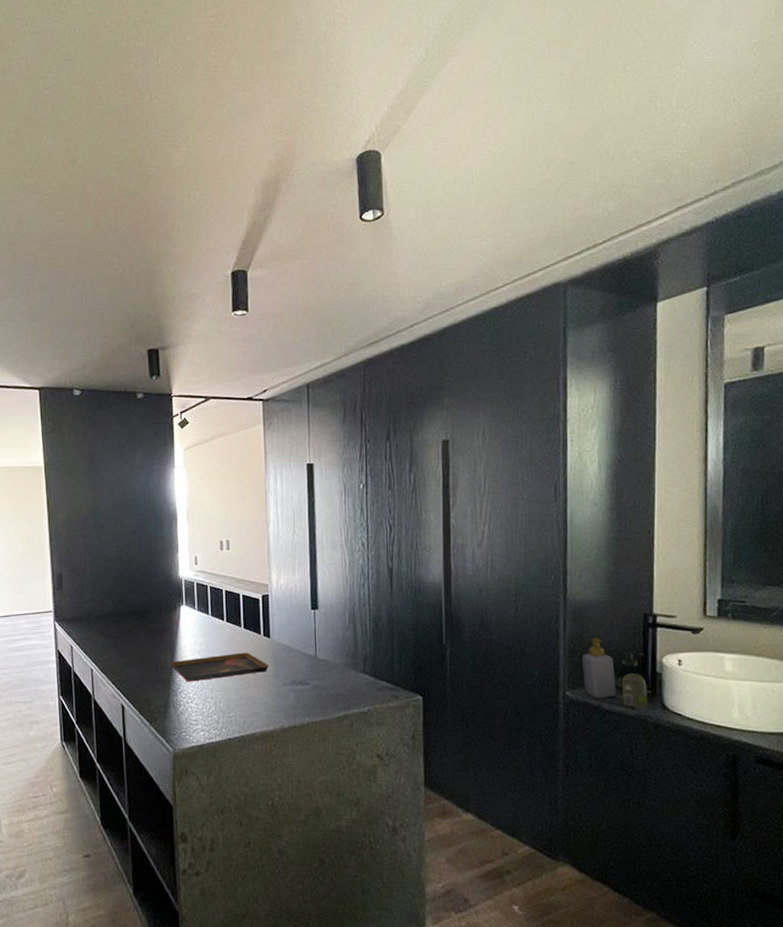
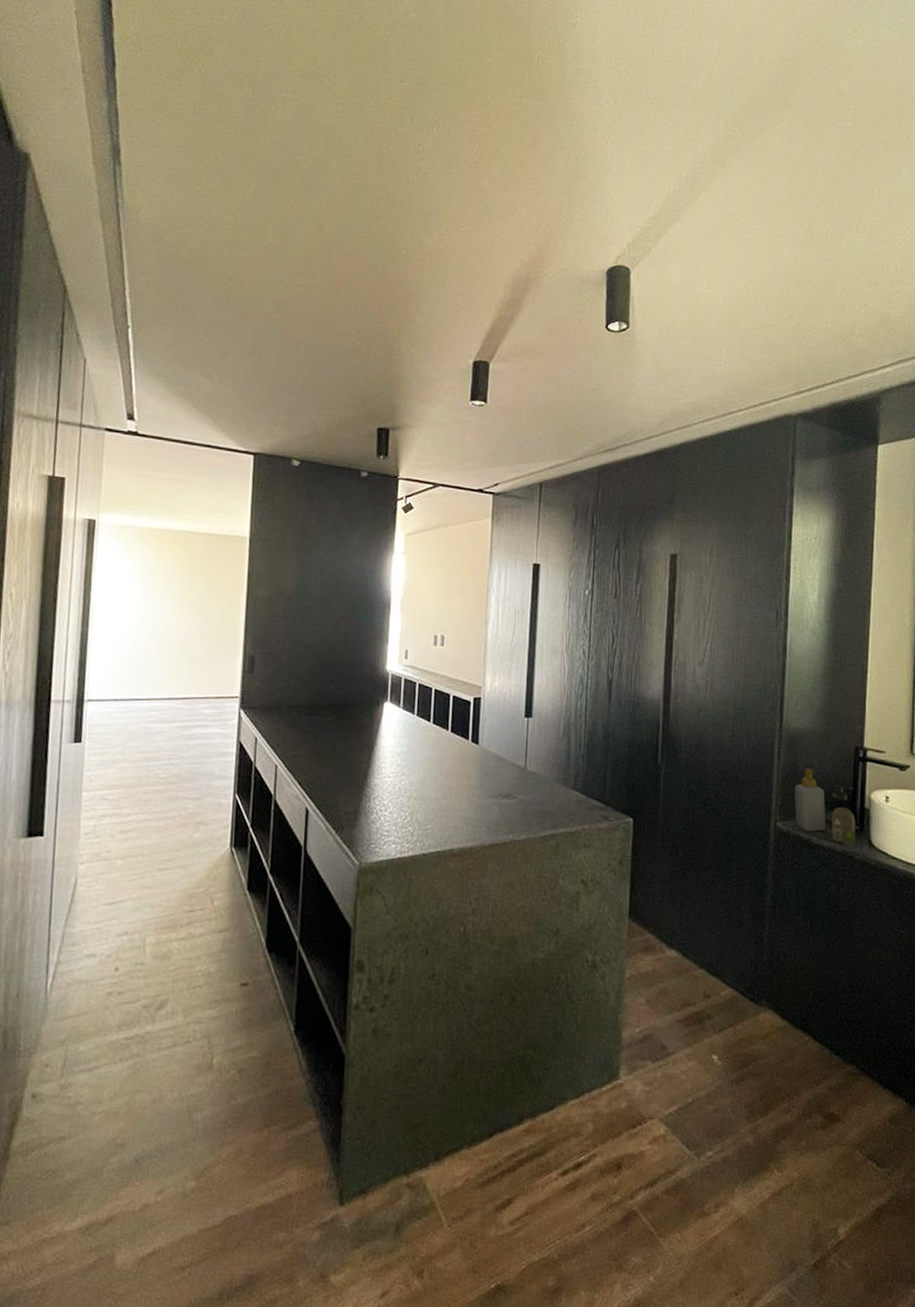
decorative tray: present [170,652,269,682] -> none [366,758,474,788]

